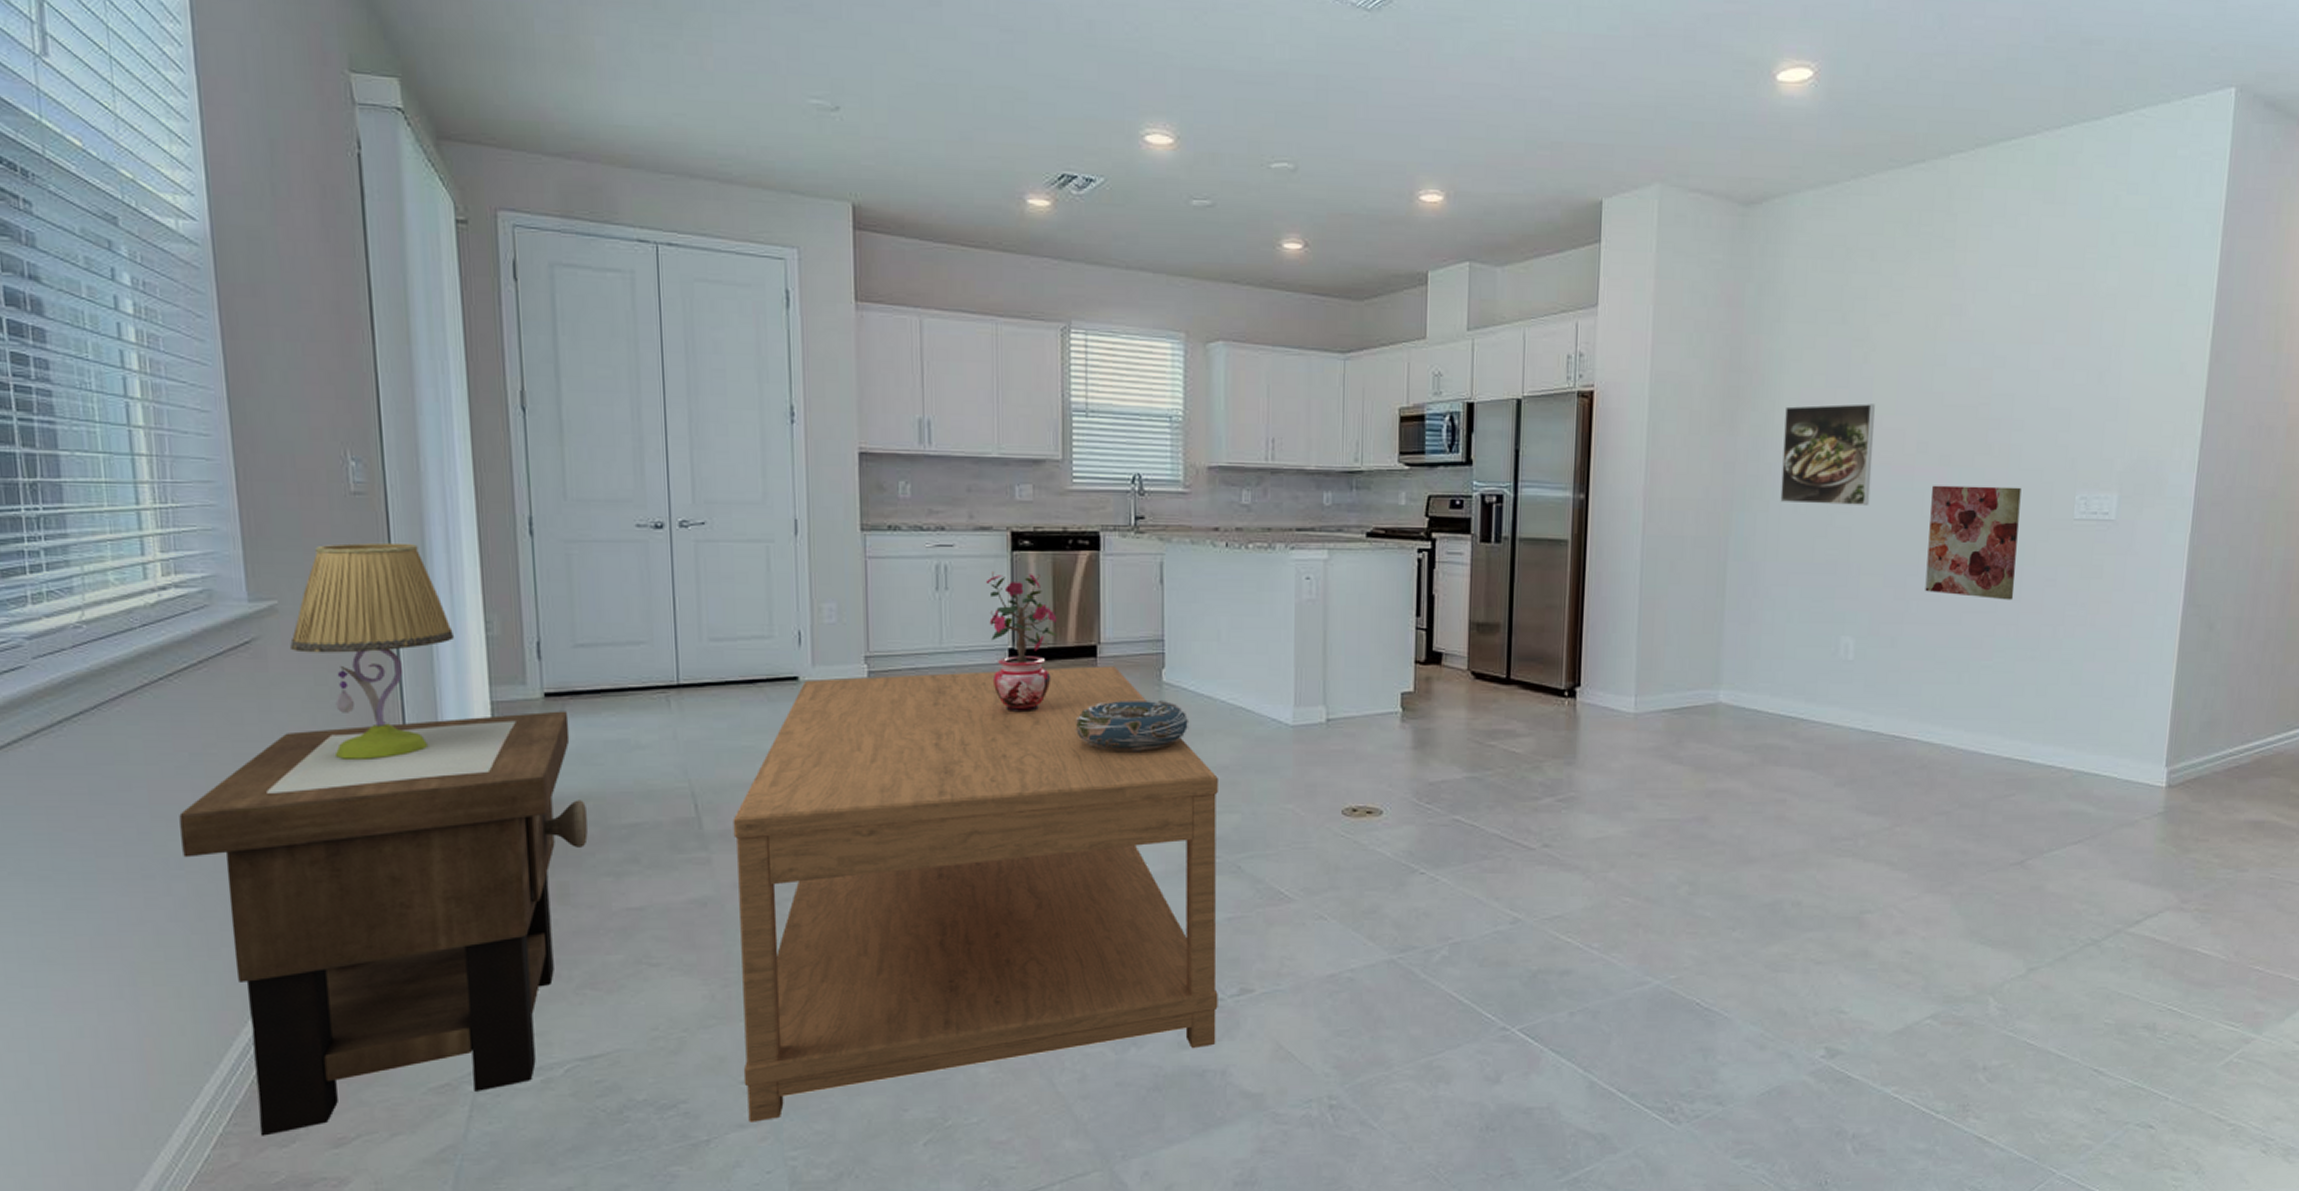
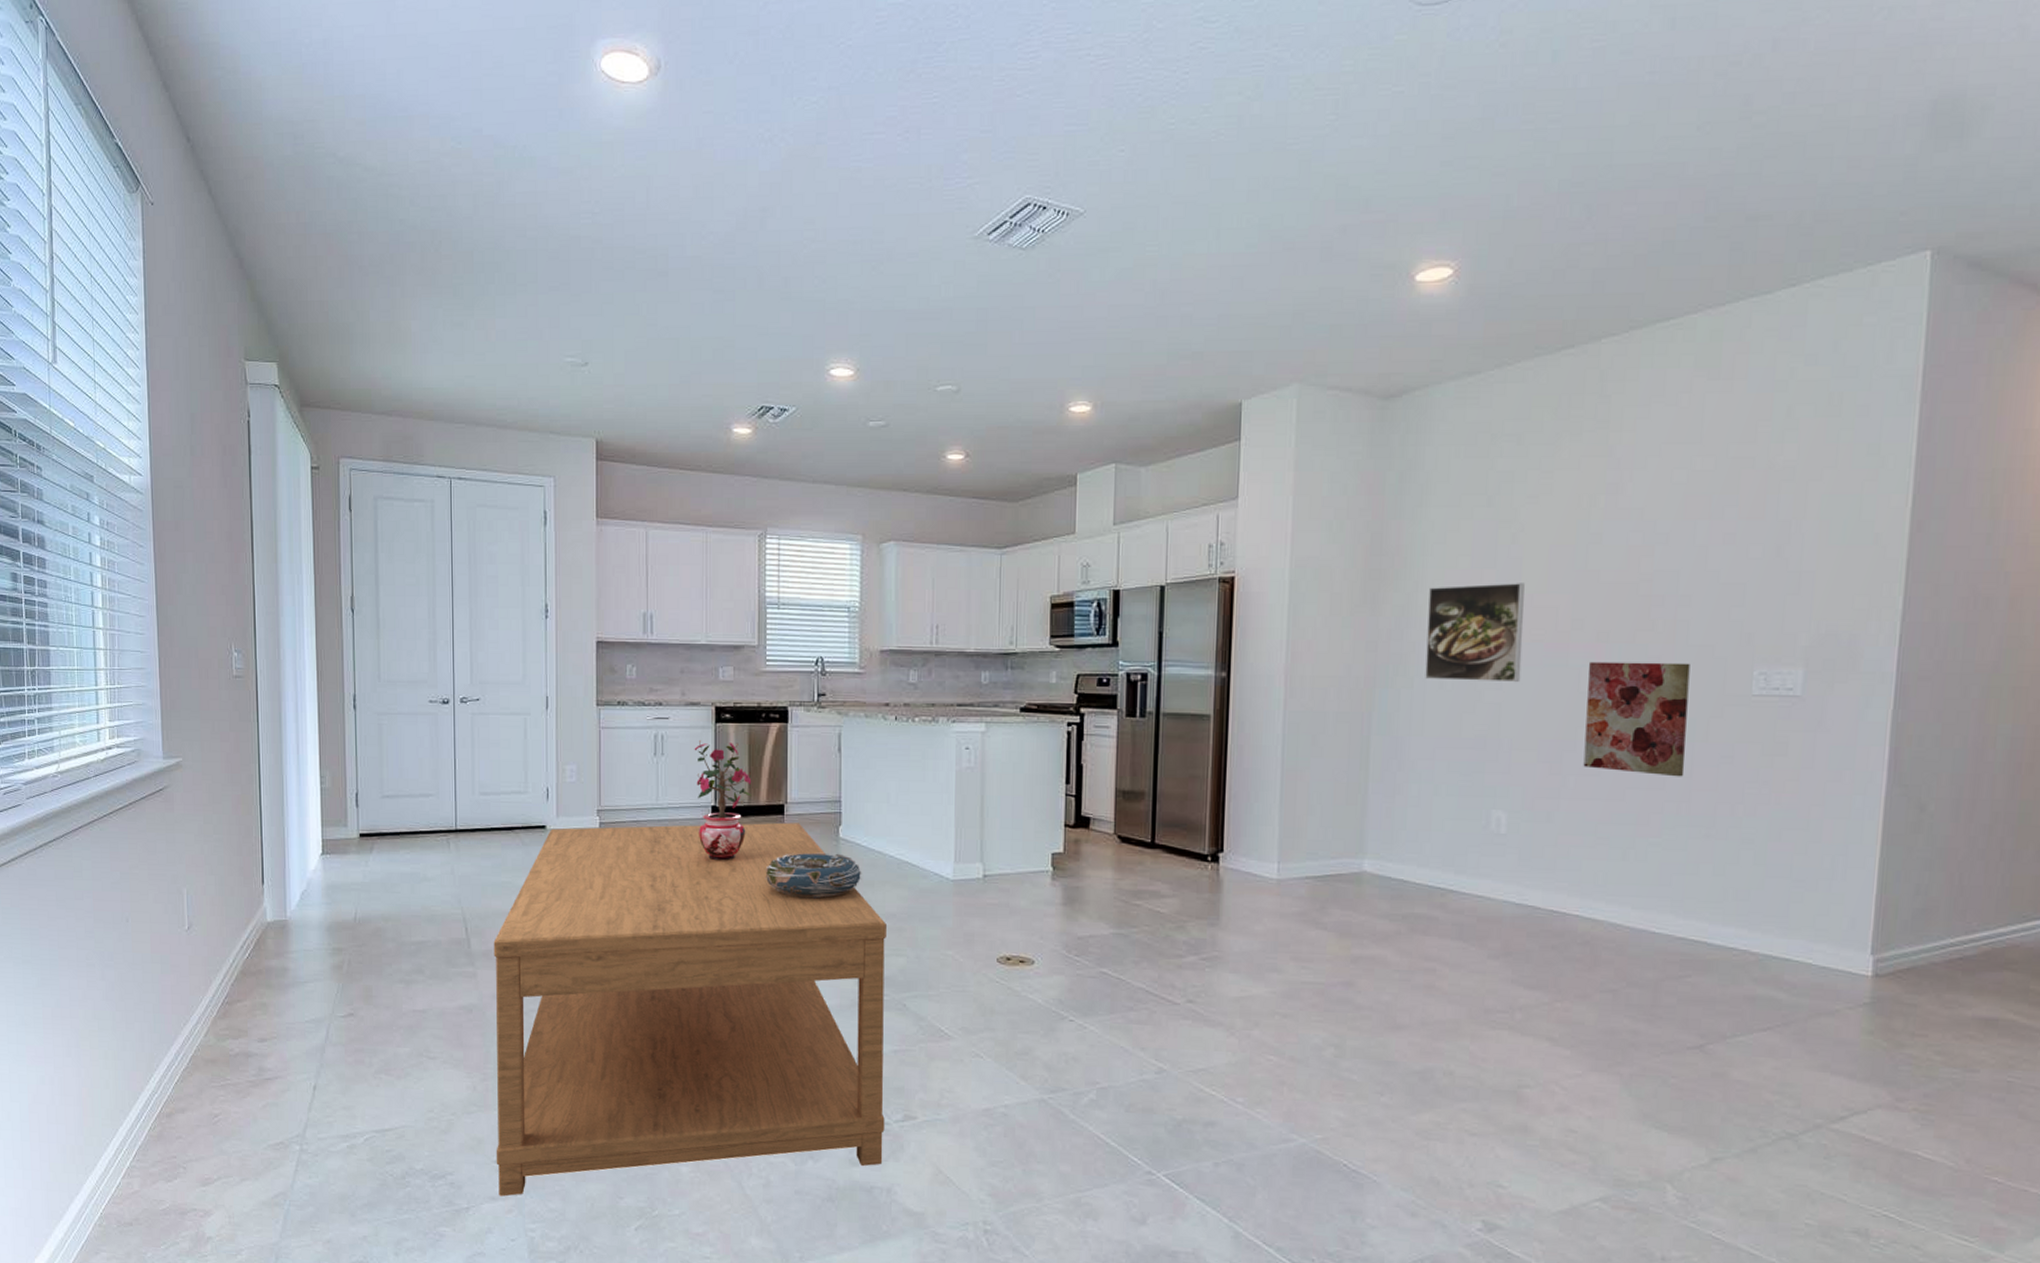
side table: present [179,711,588,1136] -> none [112,848,387,1172]
table lamp: present [290,542,454,759] -> none [189,714,298,882]

